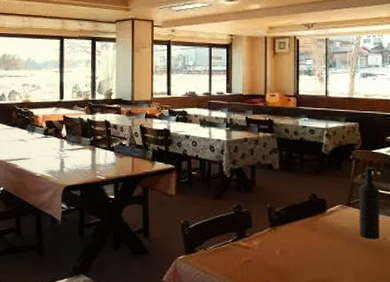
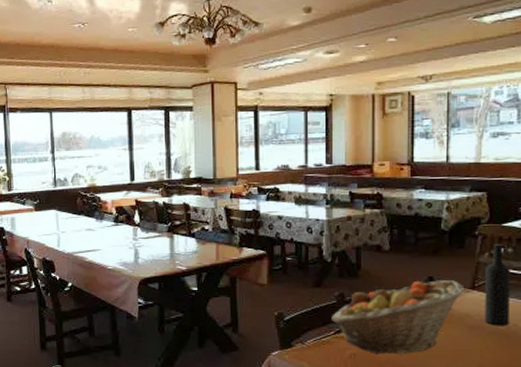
fruit basket: none [230,197,341,261] -> present [331,280,464,354]

